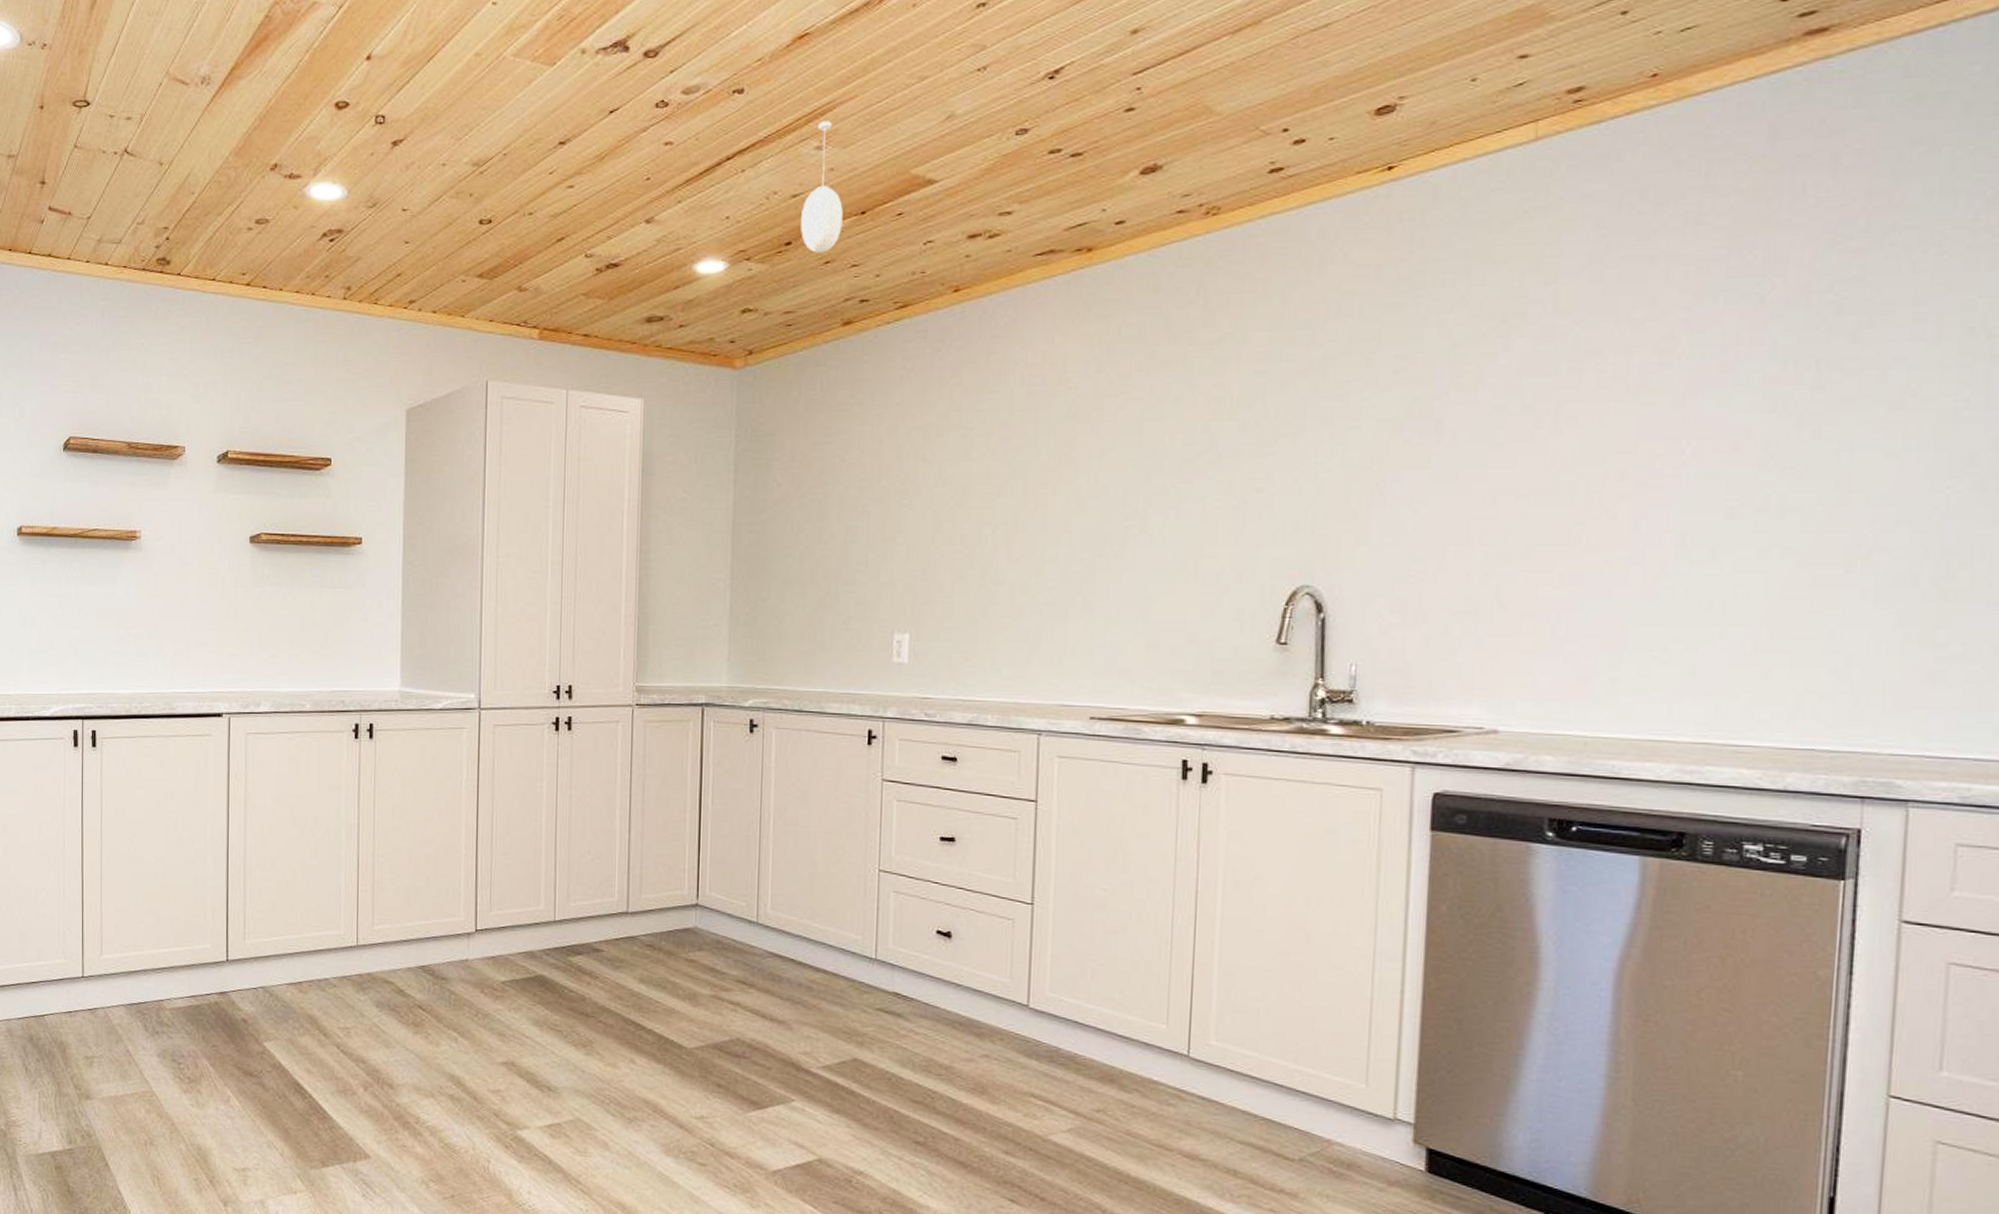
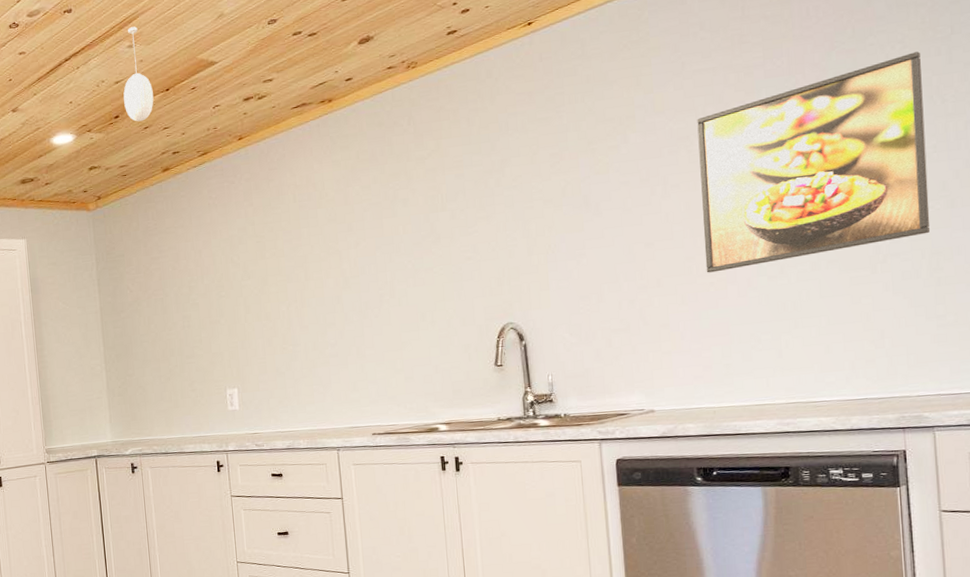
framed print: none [1600,261,1965,547] -> present [697,51,931,273]

